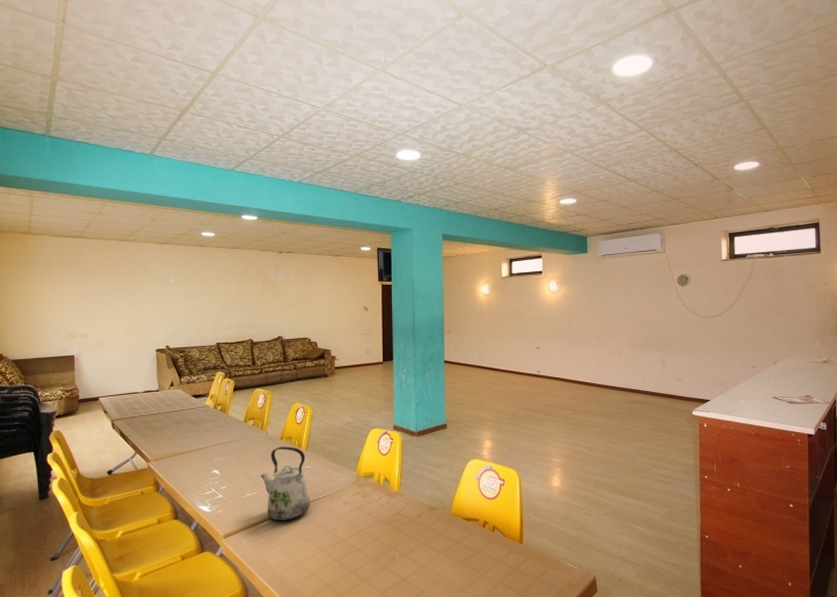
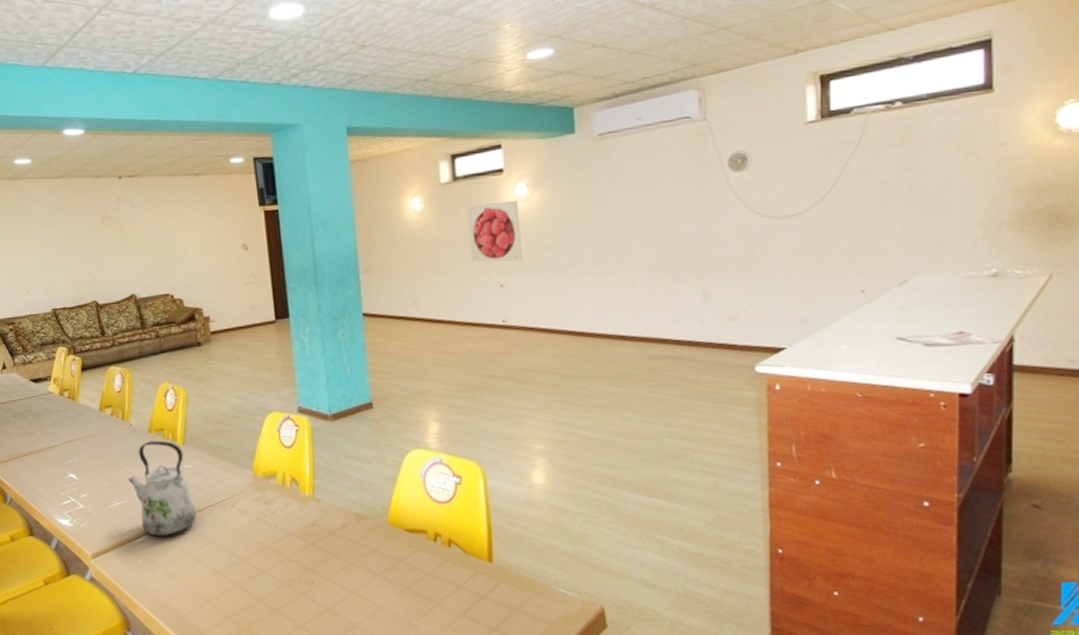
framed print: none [518,292,552,333] -> present [467,200,522,263]

